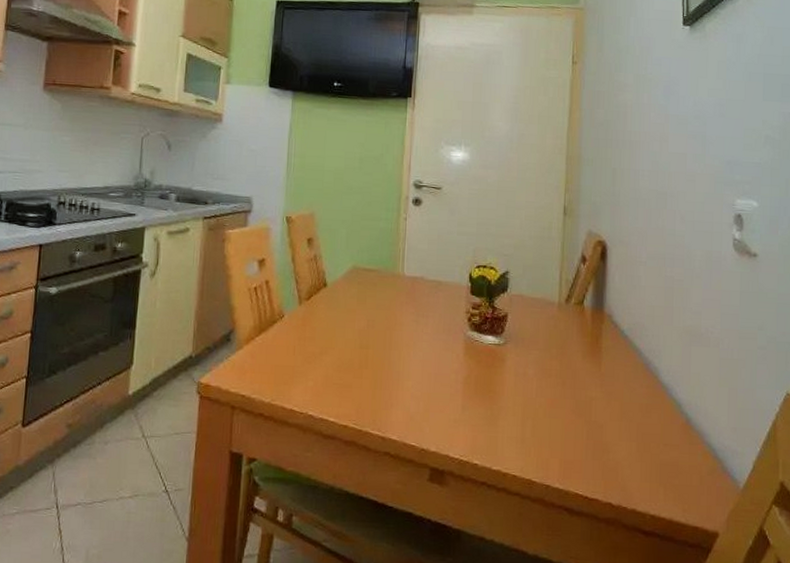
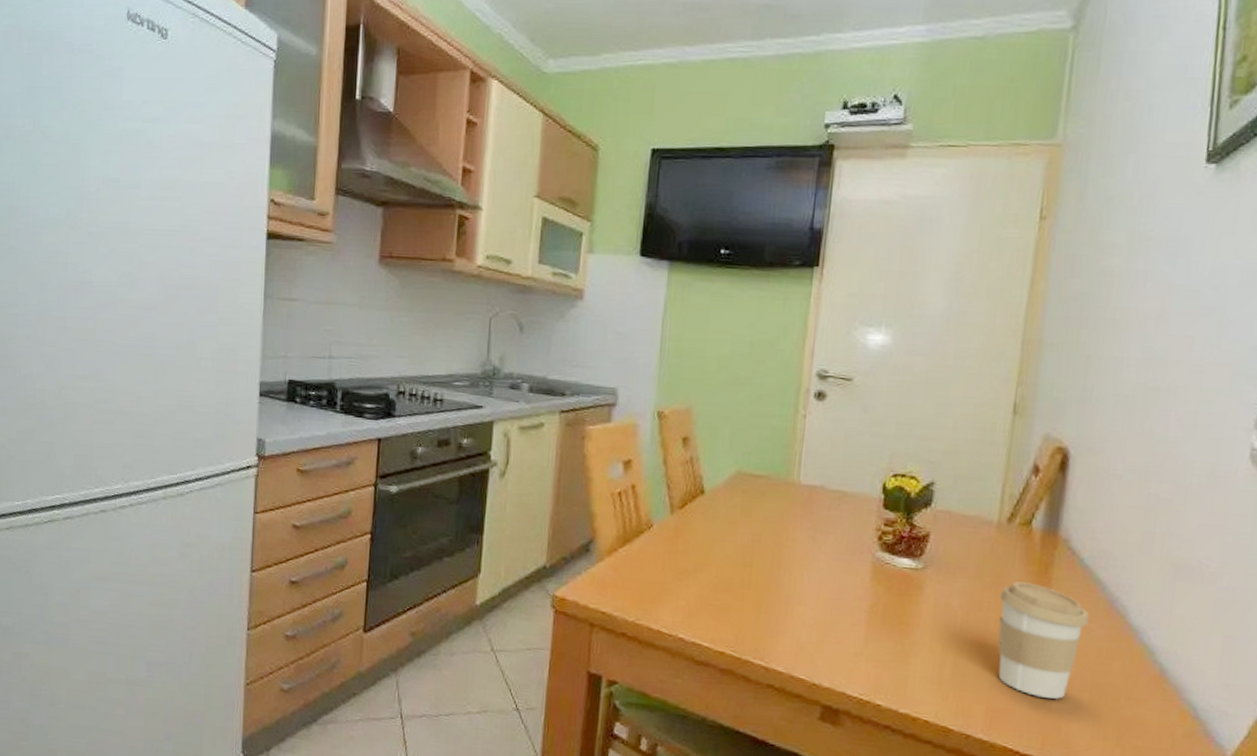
coffee cup: none [563,351,631,449] -> present [998,581,1089,699]

